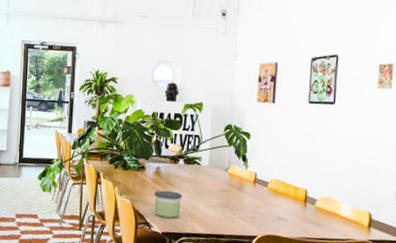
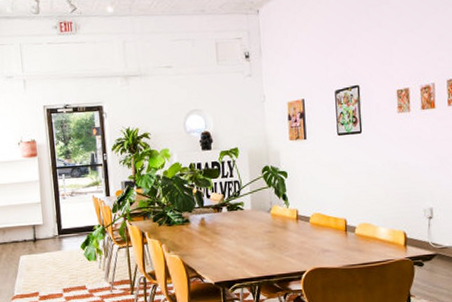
candle: present [154,190,182,218] -> none [202,240,230,267]

